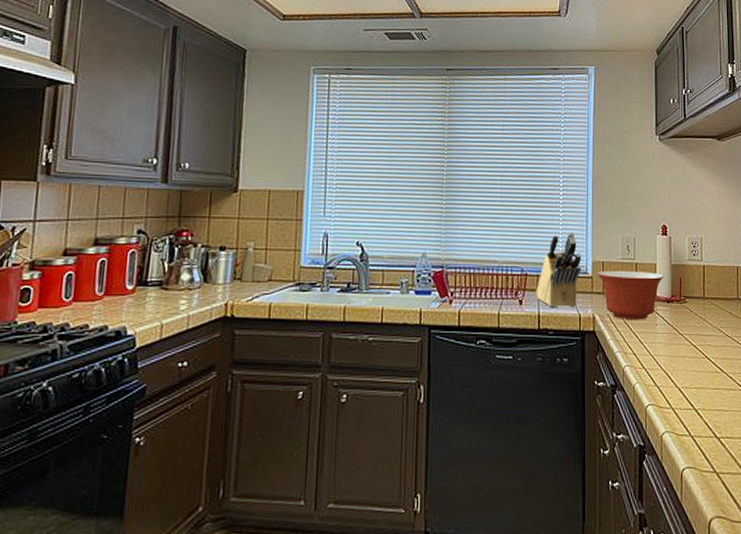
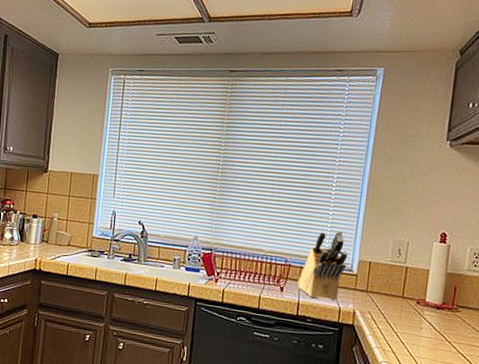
mixing bowl: present [597,271,664,320] -> none [363,270,437,322]

